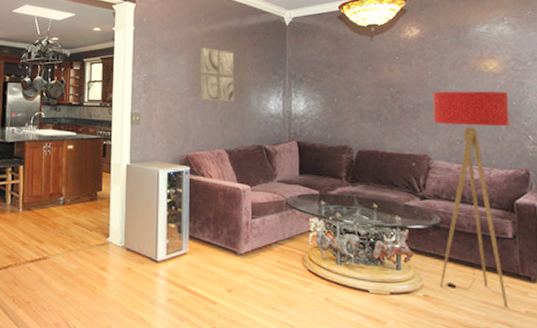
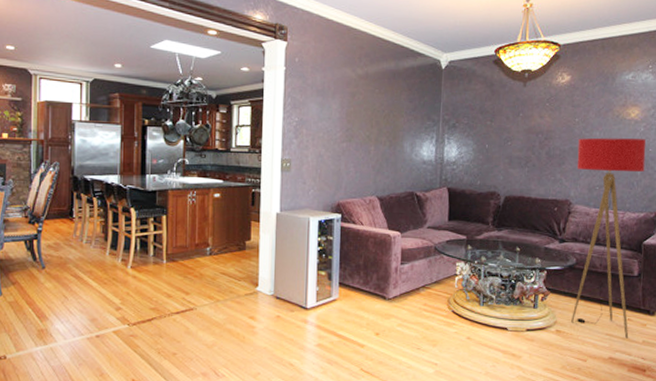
wall art: present [200,47,235,102] -> none [353,90,389,148]

